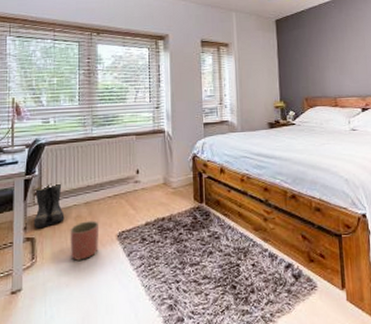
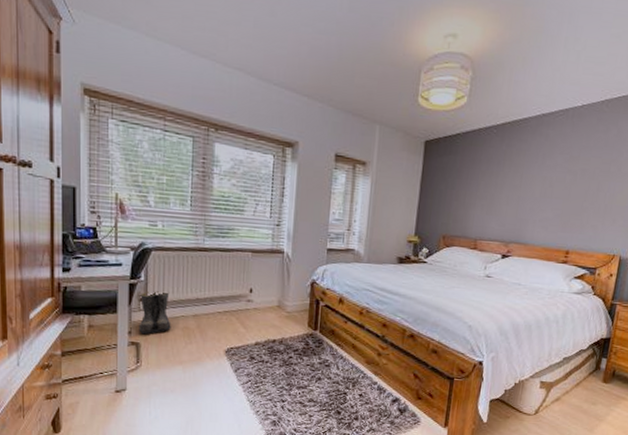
planter: present [70,221,98,261] -> none [176,333,206,370]

